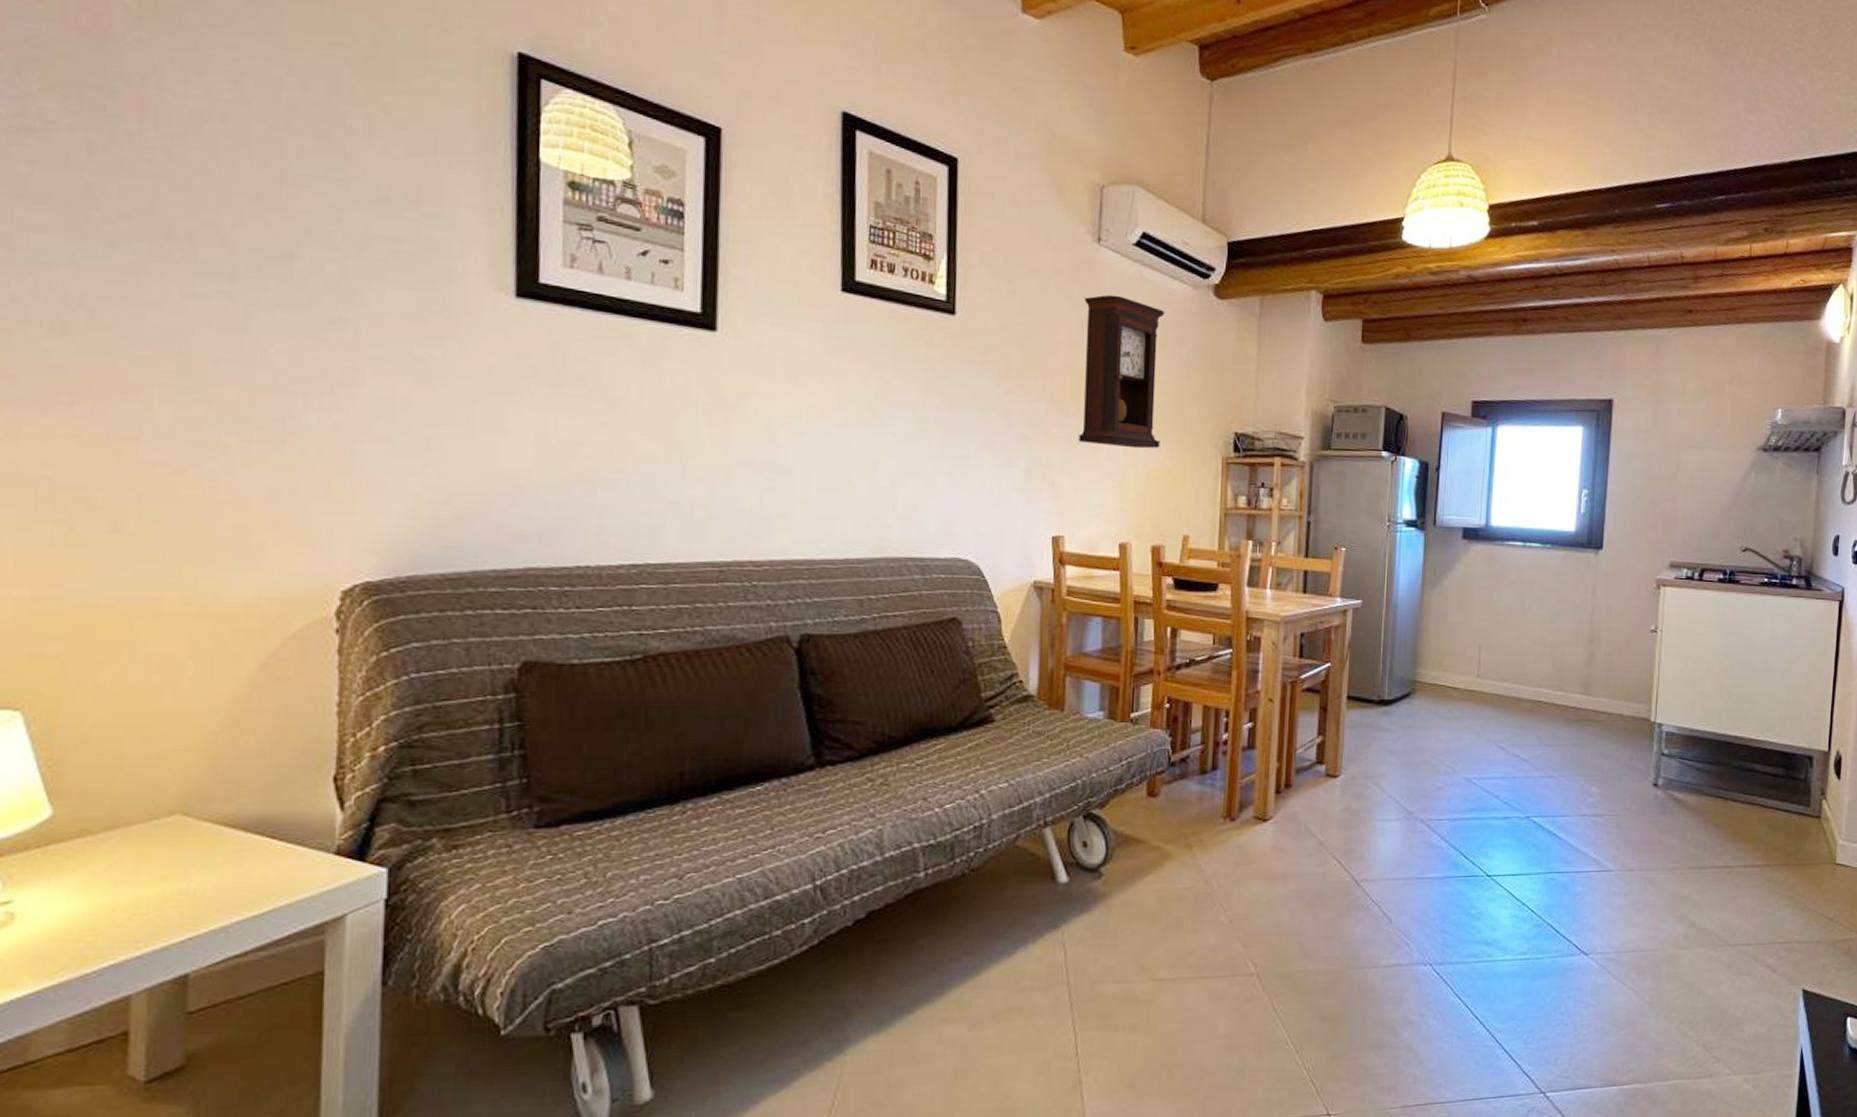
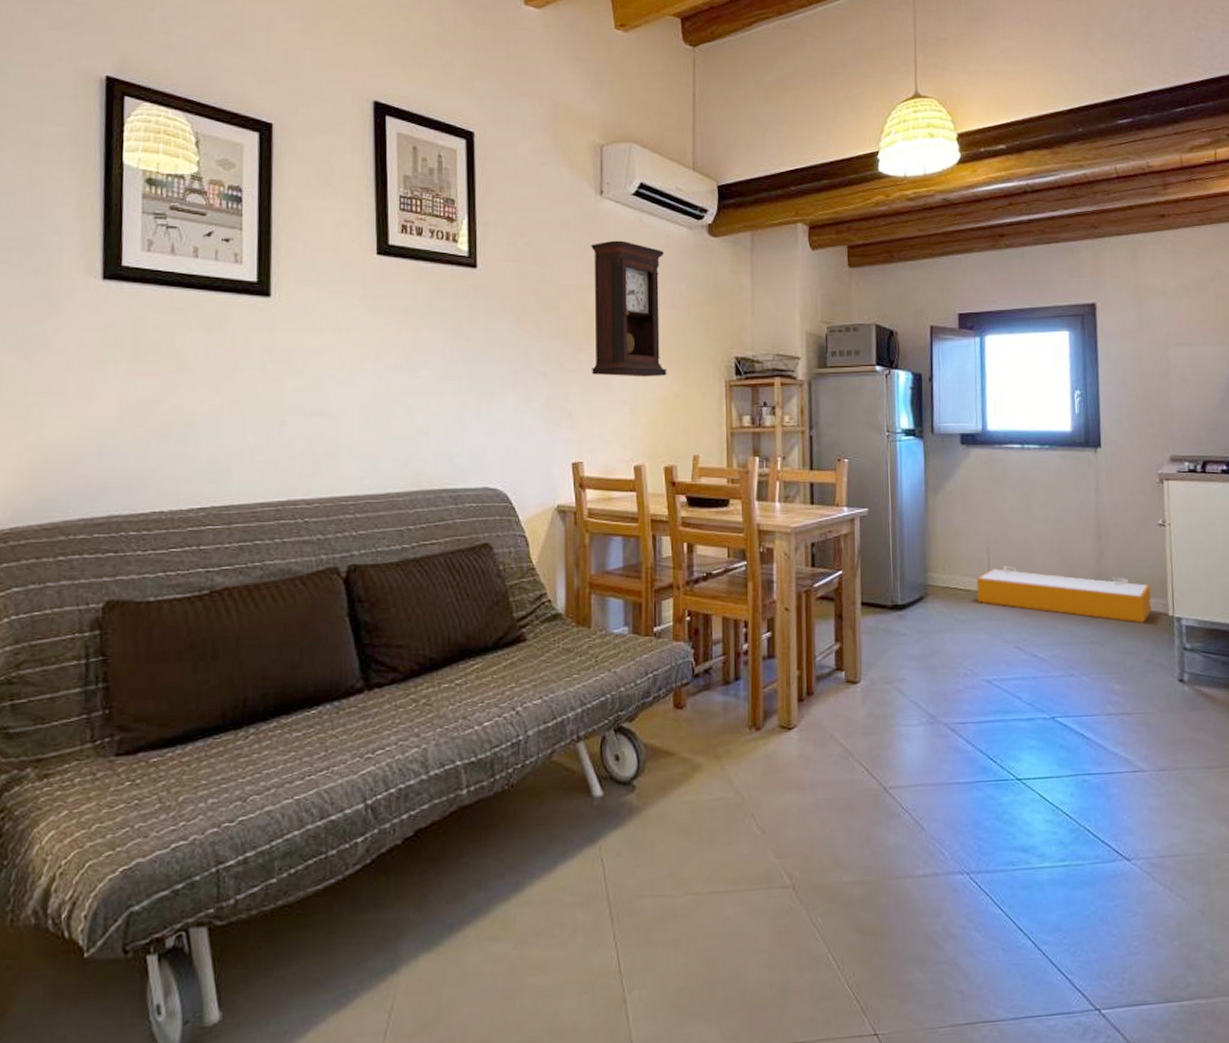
storage bin: none [1464,665,1637,728] -> present [976,566,1152,623]

